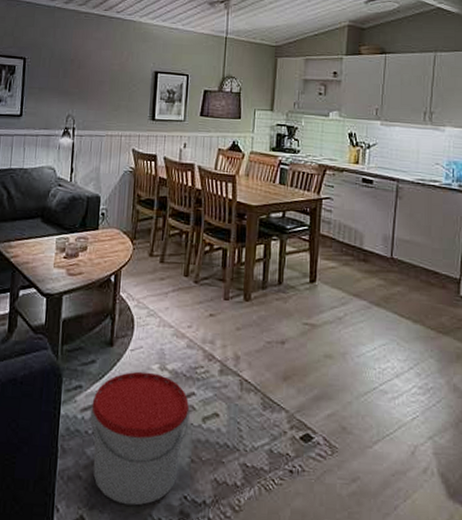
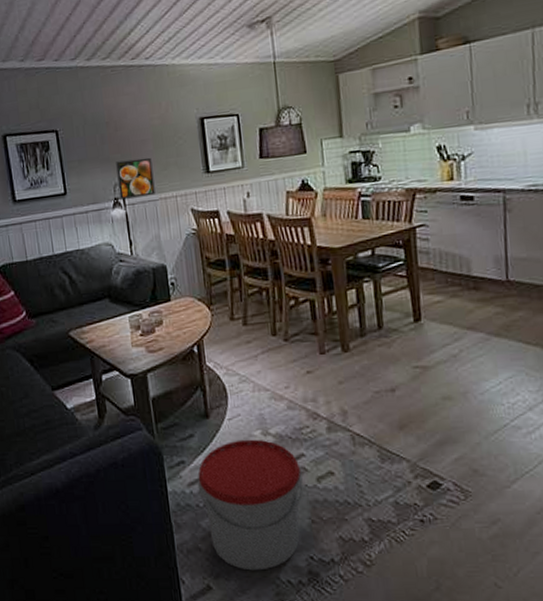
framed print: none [70,95,106,131] -> present [116,157,155,200]

